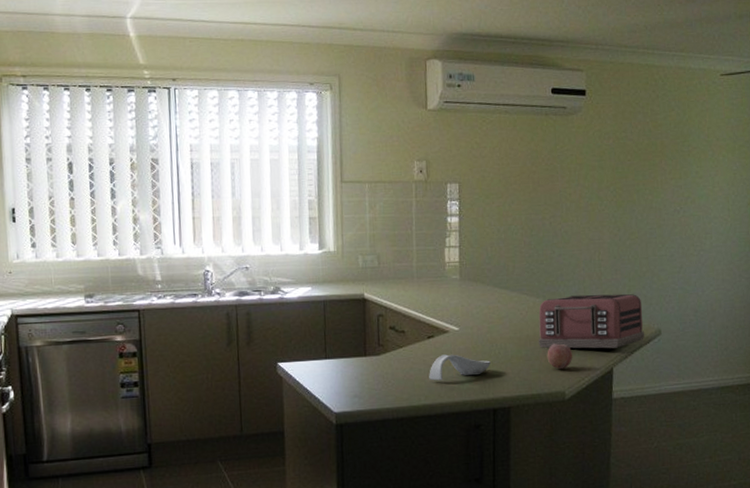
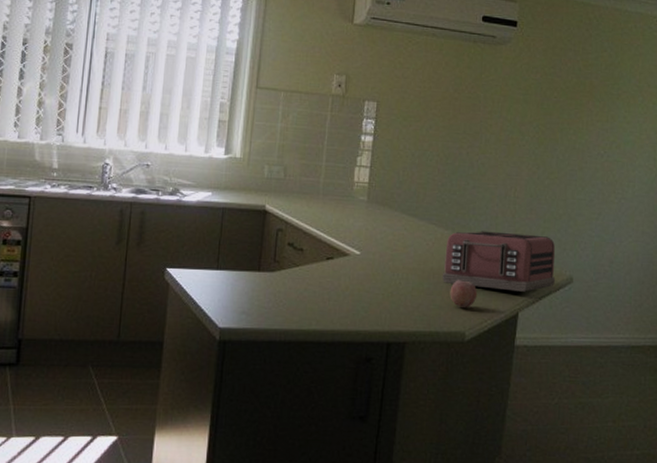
spoon rest: present [429,354,491,381] -> none [323,278,390,306]

